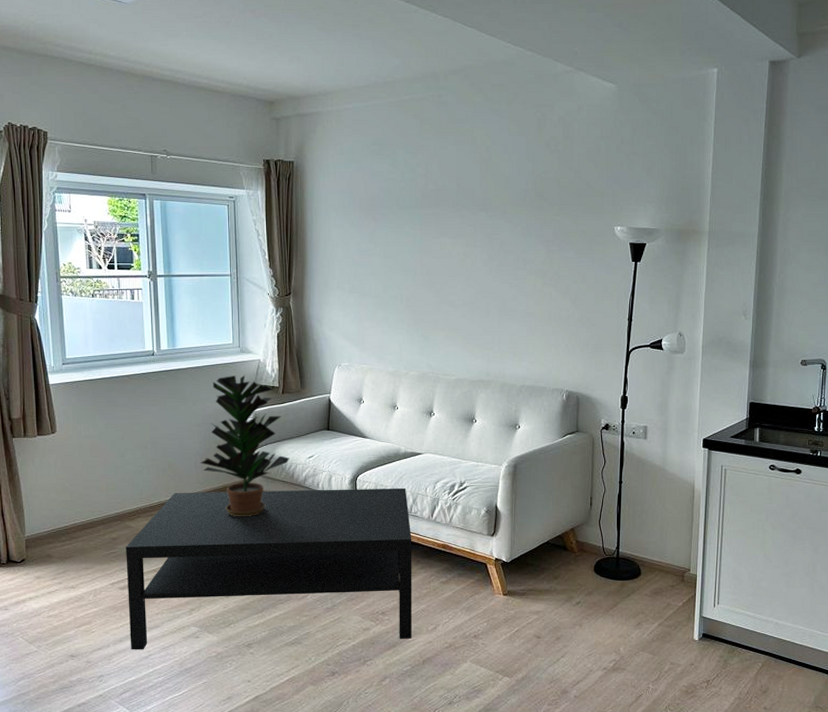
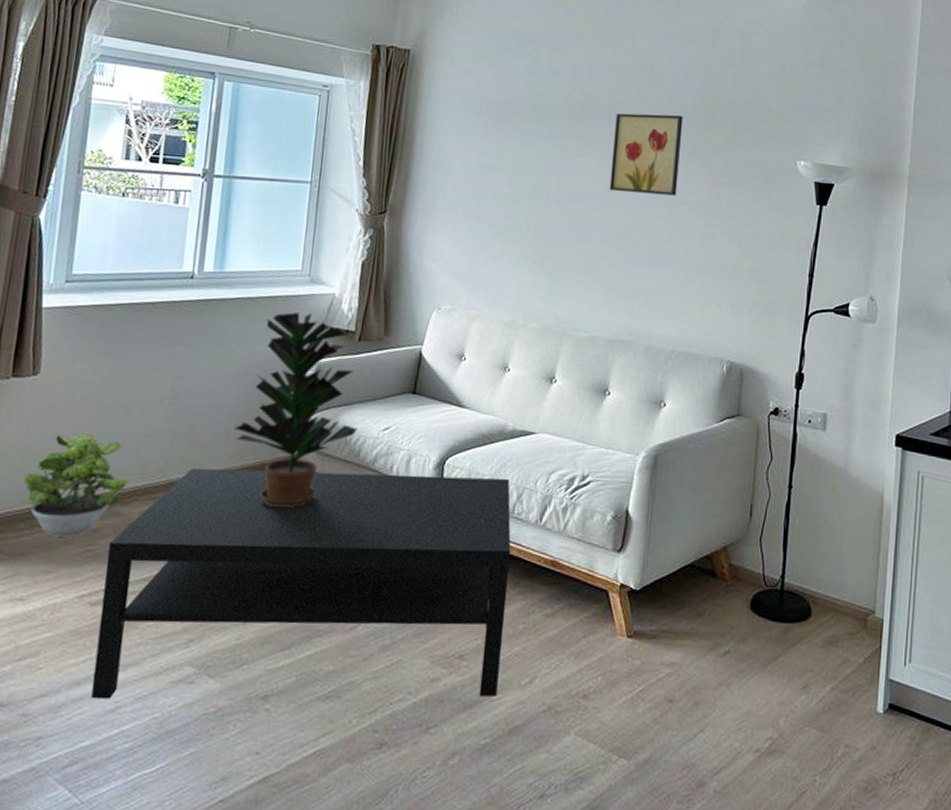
potted plant: none [60,472,131,545] -> present [22,433,128,537]
wall art: none [462,196,518,264] -> present [609,113,683,196]

